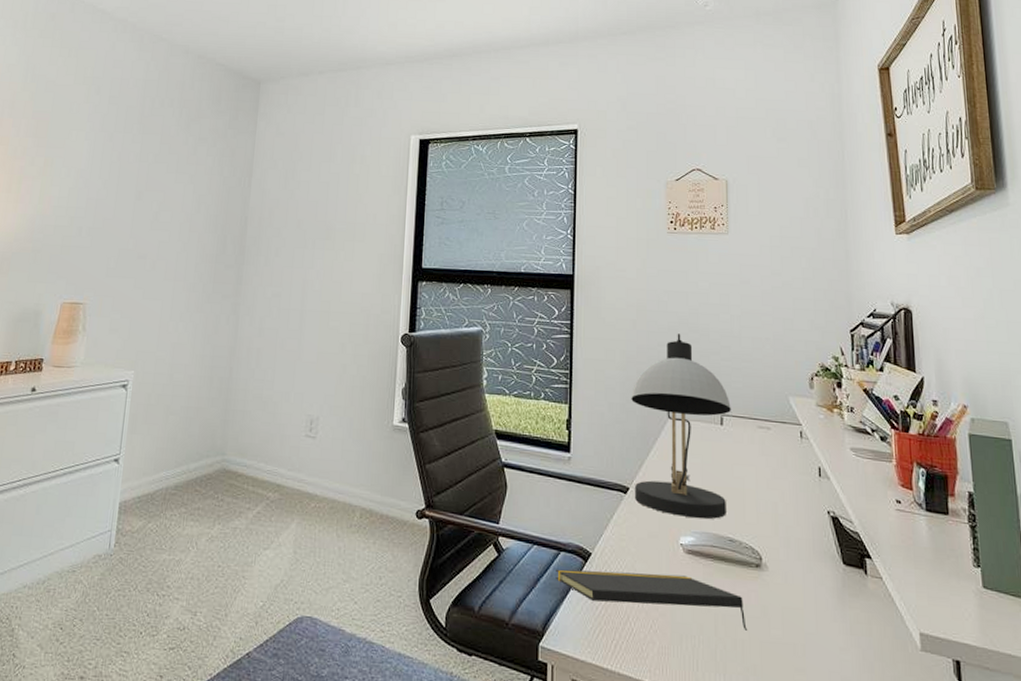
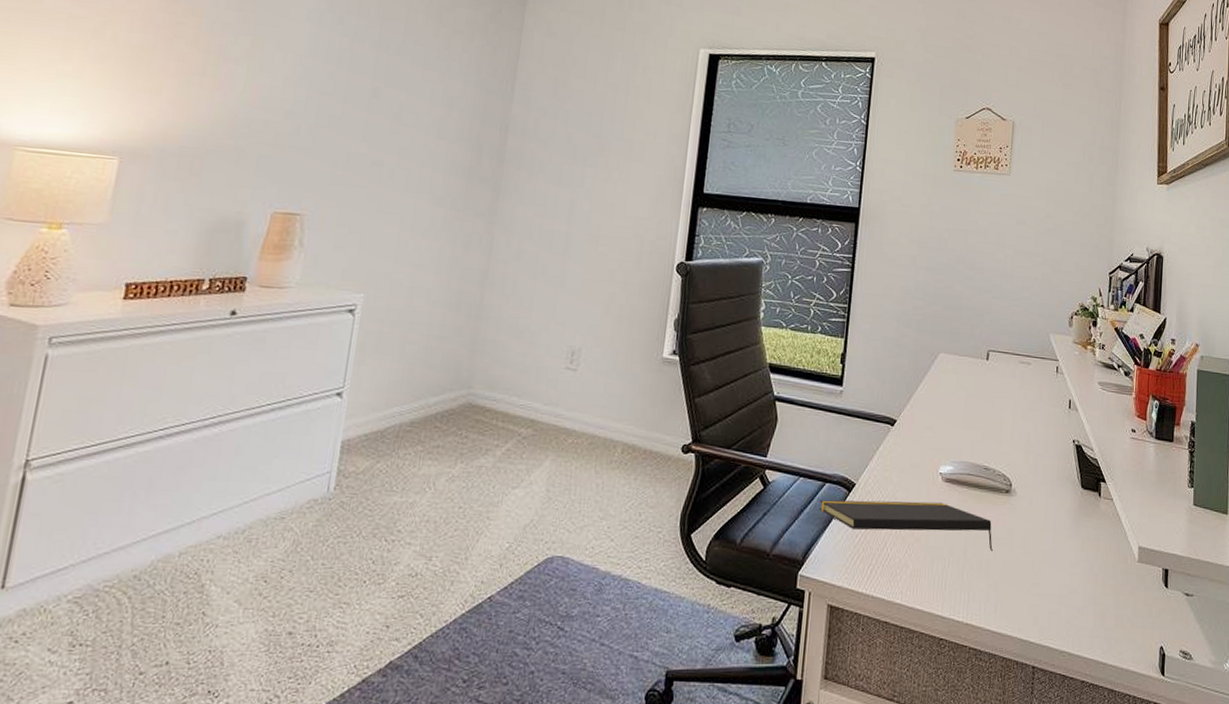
desk lamp: present [631,333,731,519] -> none [901,271,997,449]

